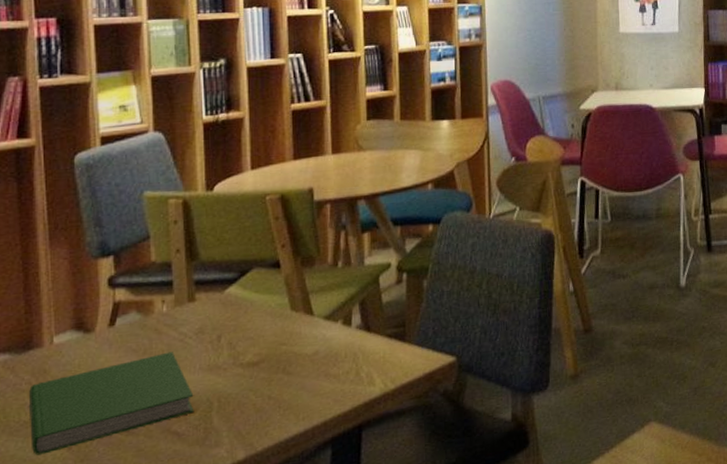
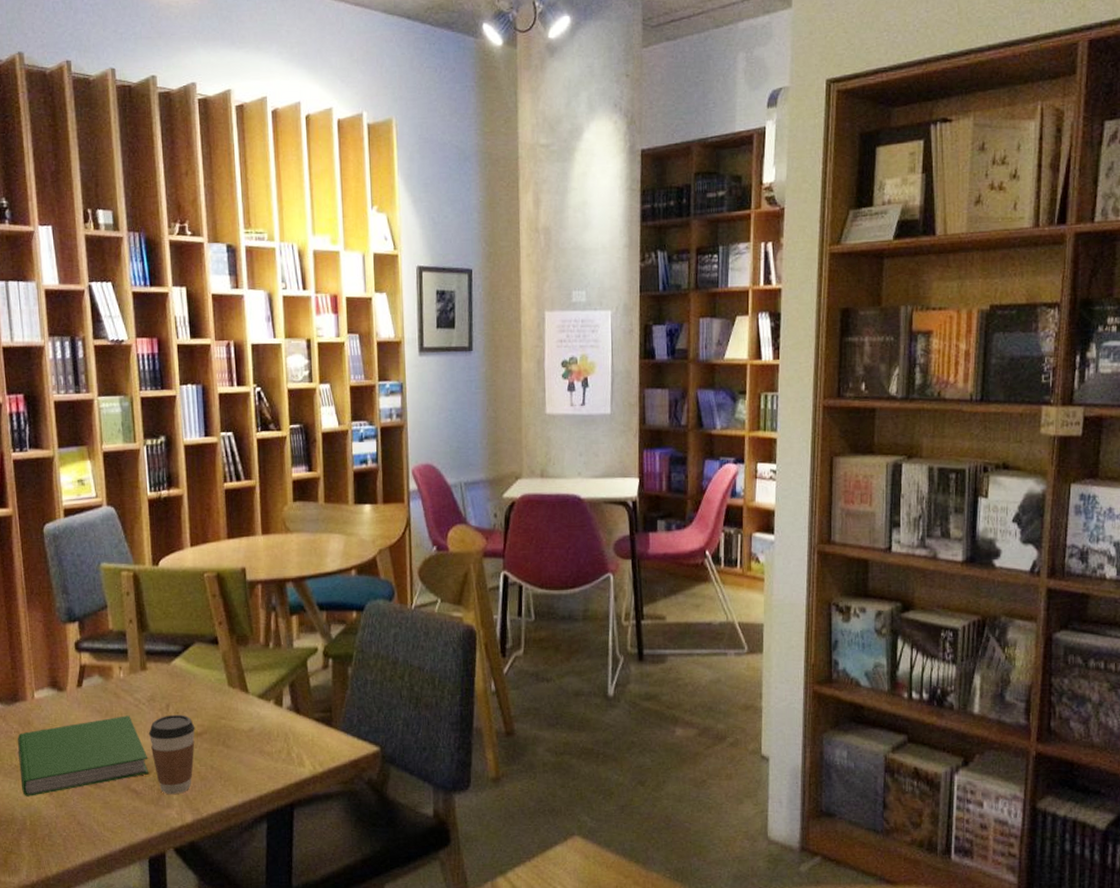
coffee cup: none [195,344,251,432] -> present [148,714,195,795]

